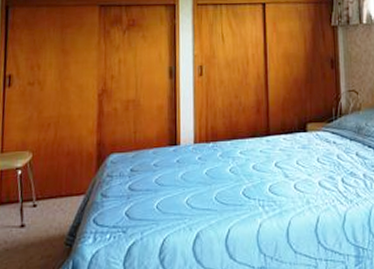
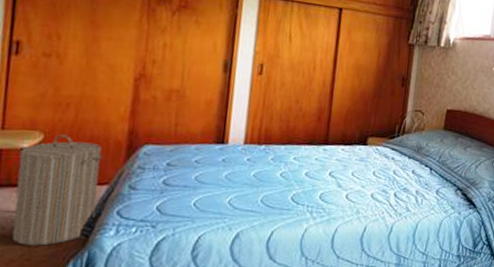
laundry hamper: none [12,152,78,258] -> present [11,134,103,246]

